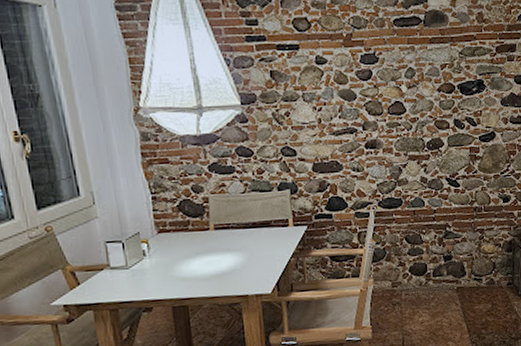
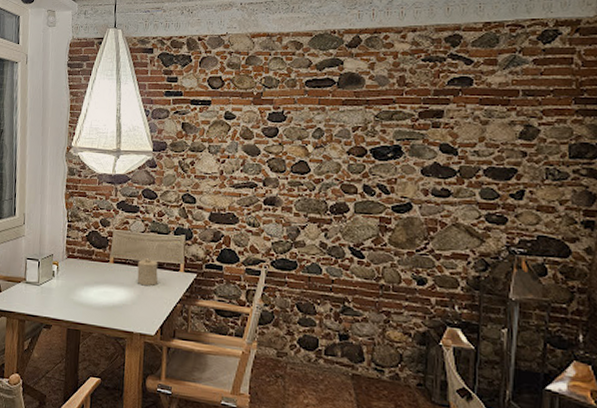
candle: none [242,219,268,247] -> present [137,258,158,286]

